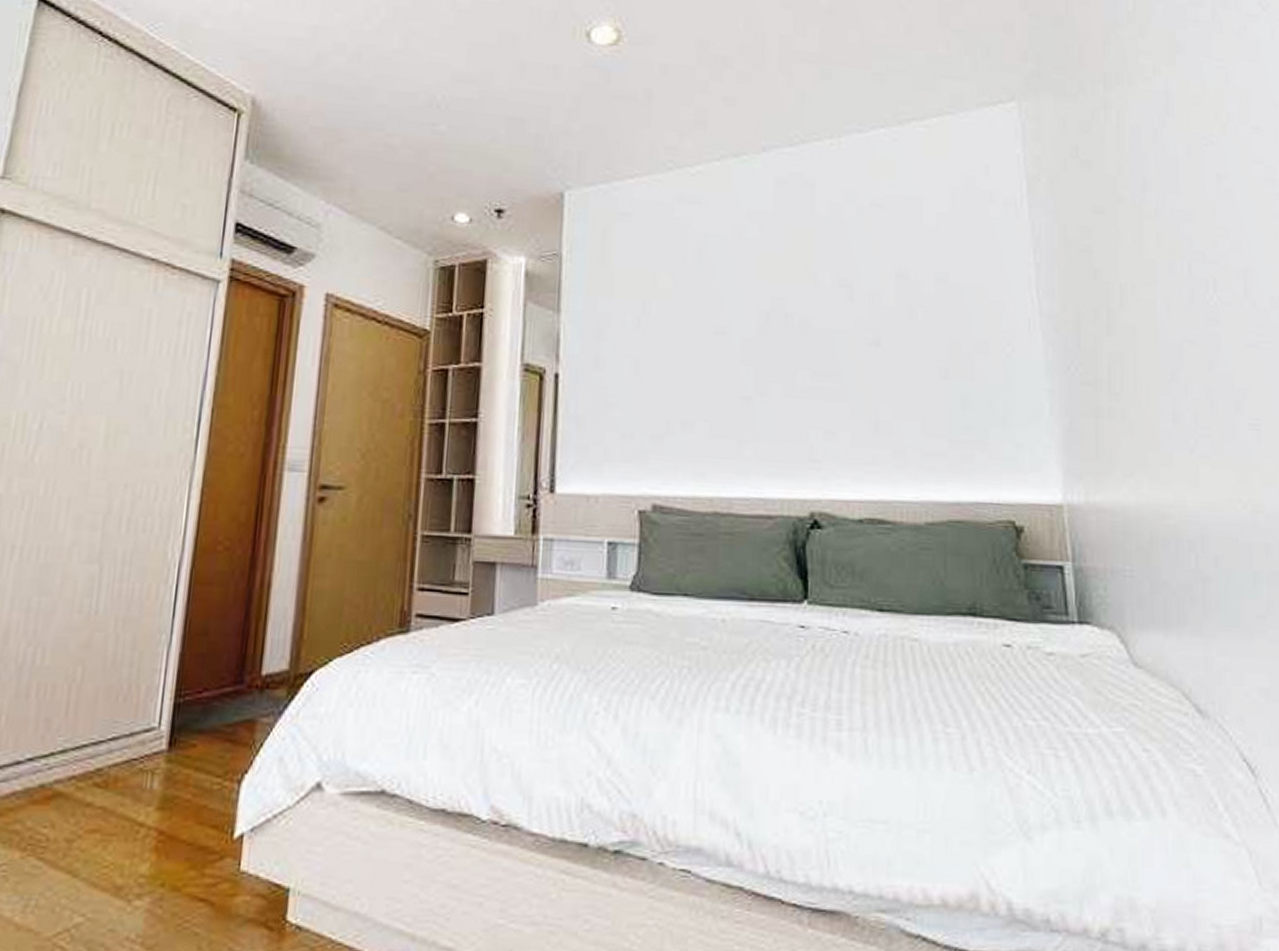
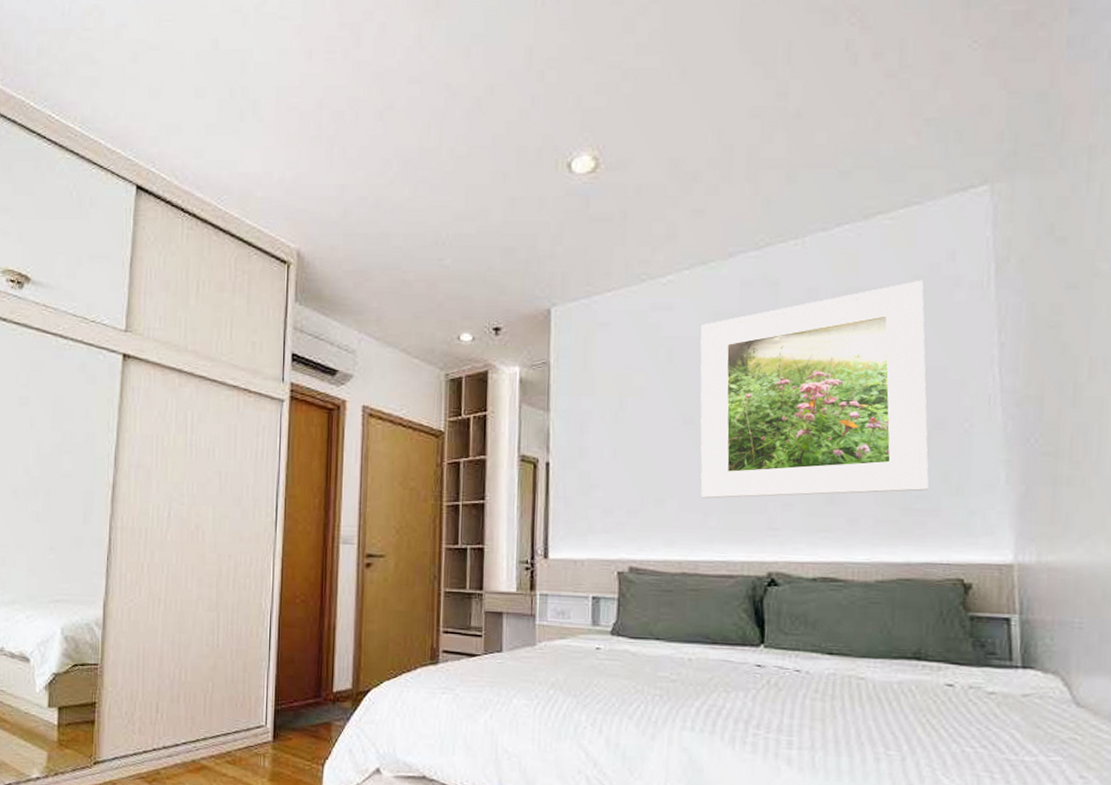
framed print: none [732,192,975,423] -> present [700,280,929,499]

